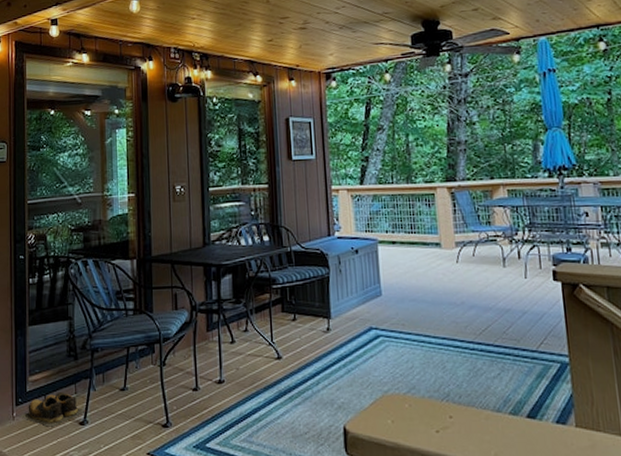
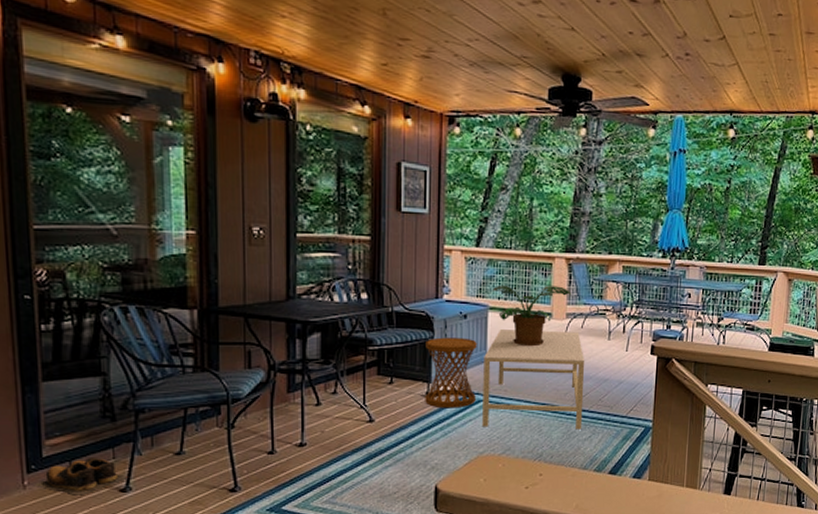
side table: none [323,272,375,345] -> present [425,337,477,409]
coffee table: none [378,260,489,366] -> present [482,330,585,430]
potted plant: none [380,215,459,278] -> present [493,286,572,347]

